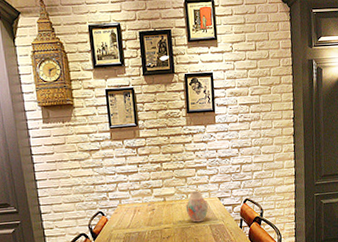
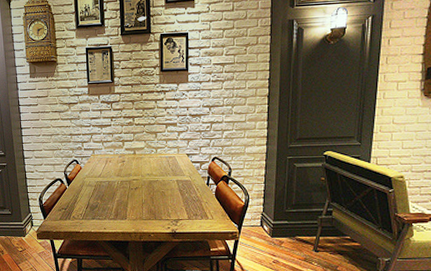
vase: present [185,190,208,223] -> none [154,146,176,177]

